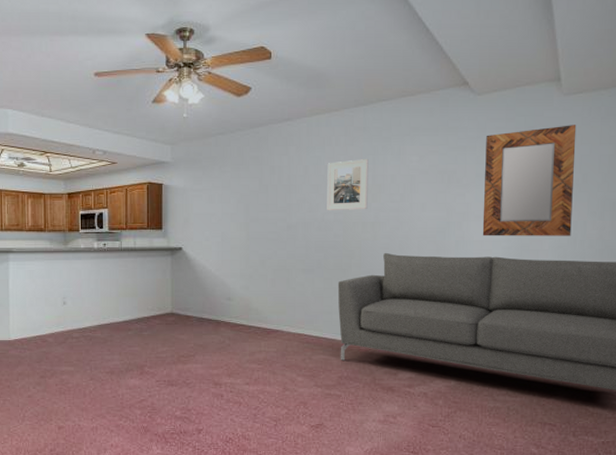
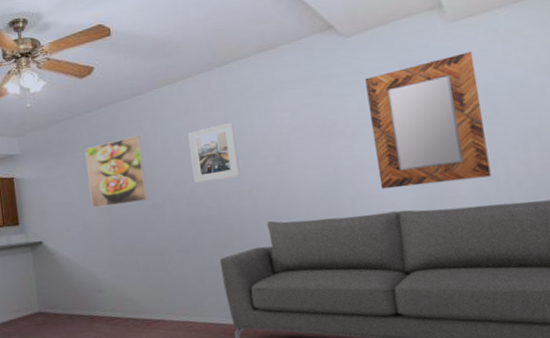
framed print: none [232,158,285,222] -> present [84,134,148,209]

